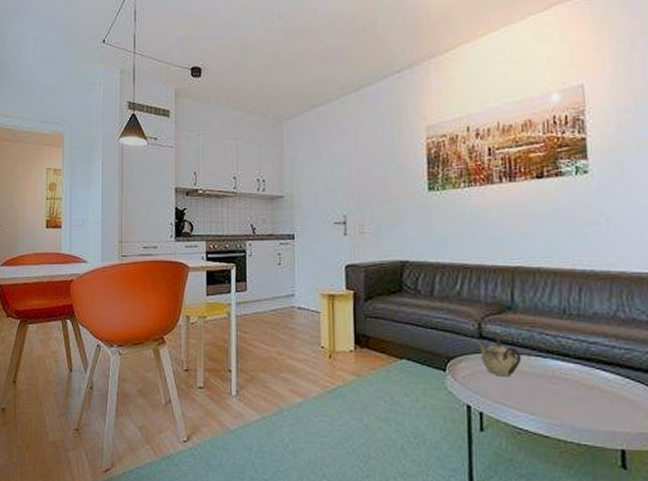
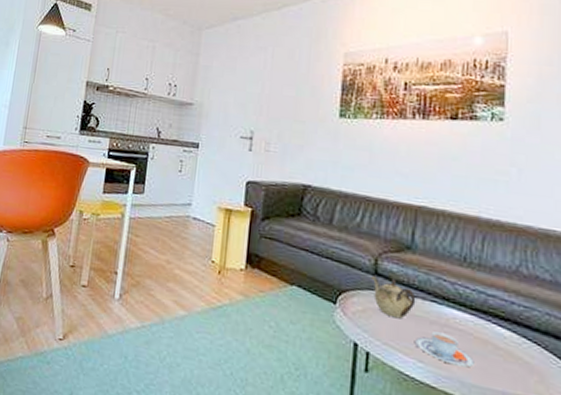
teacup: none [525,384,583,414] -> present [416,331,474,368]

